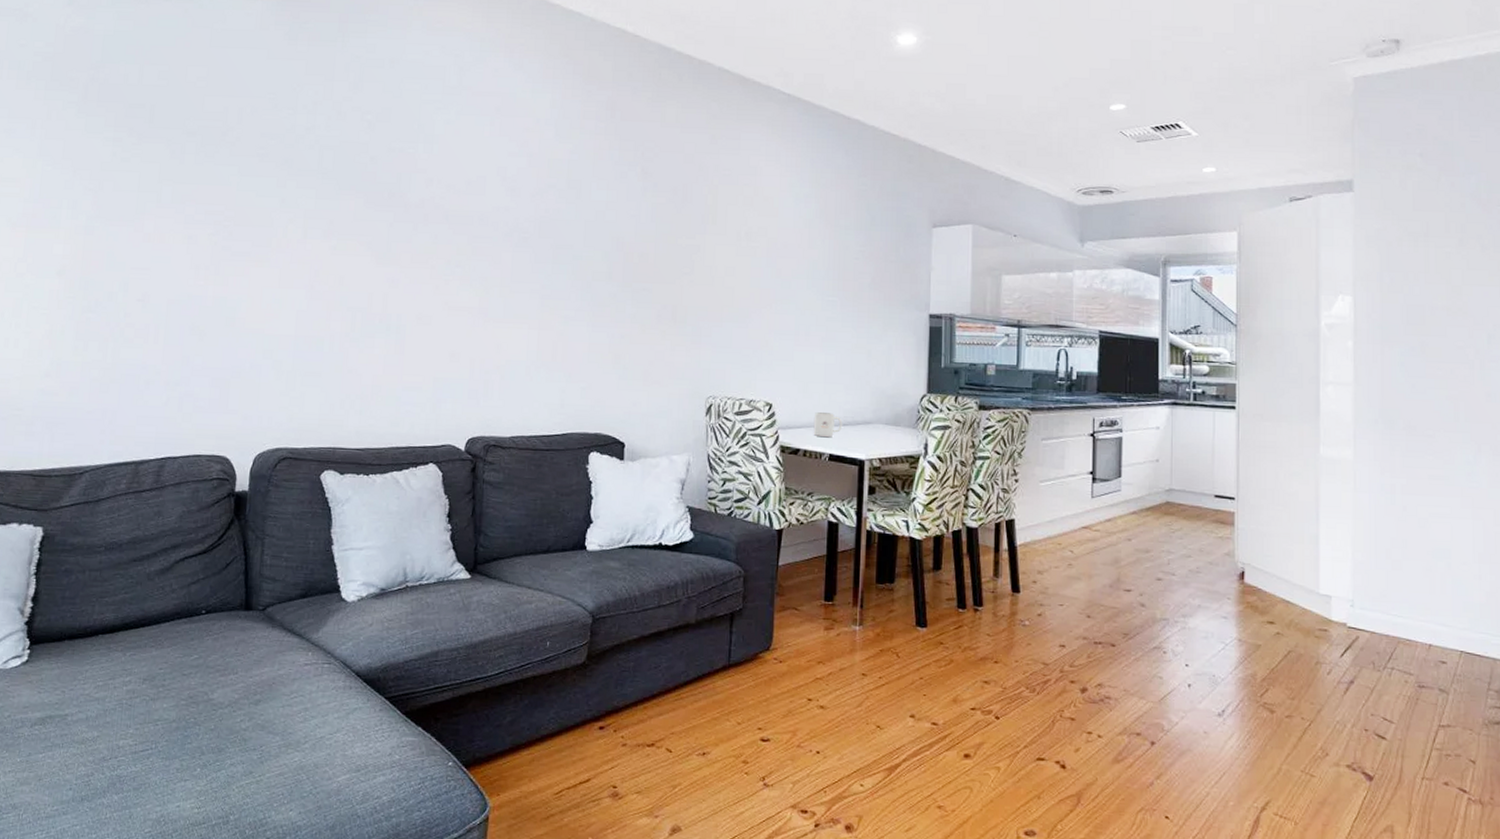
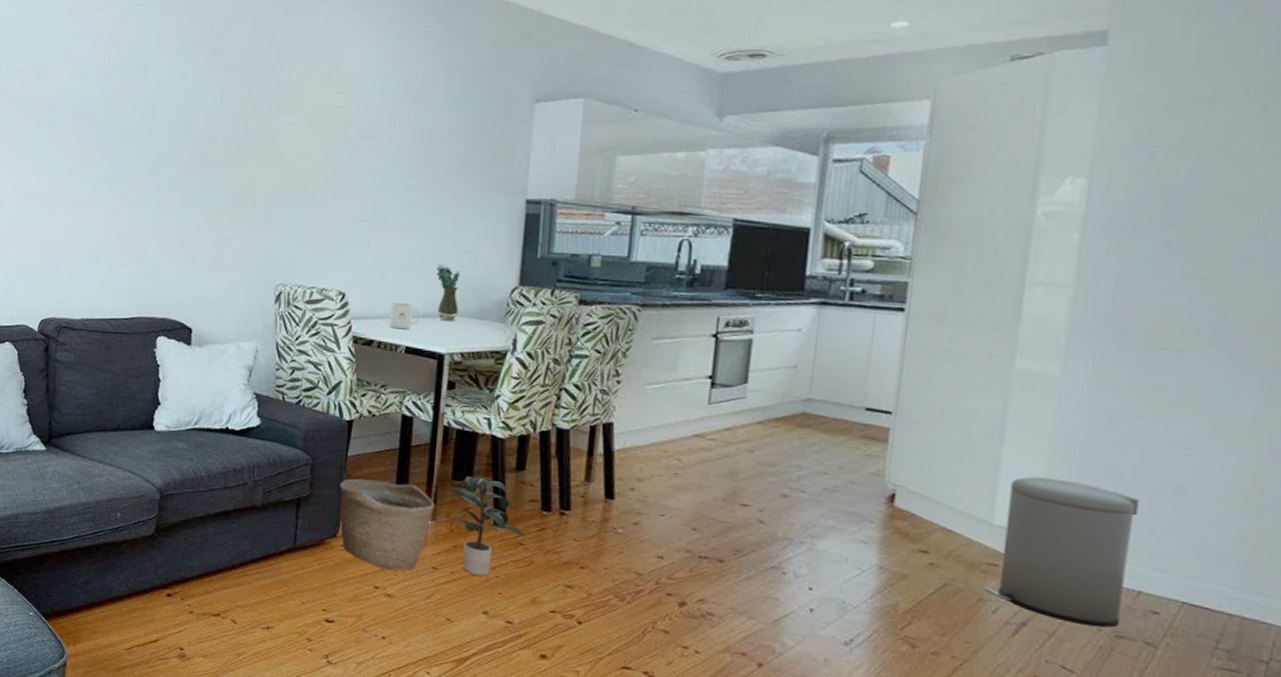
basket: none [772,588,861,680] -> present [340,478,435,571]
vase: none [854,374,875,429] -> present [436,263,460,322]
potted plant: none [875,579,945,679] -> present [449,476,525,576]
pedal bin: none [1319,549,1420,679] -> present [983,476,1139,628]

